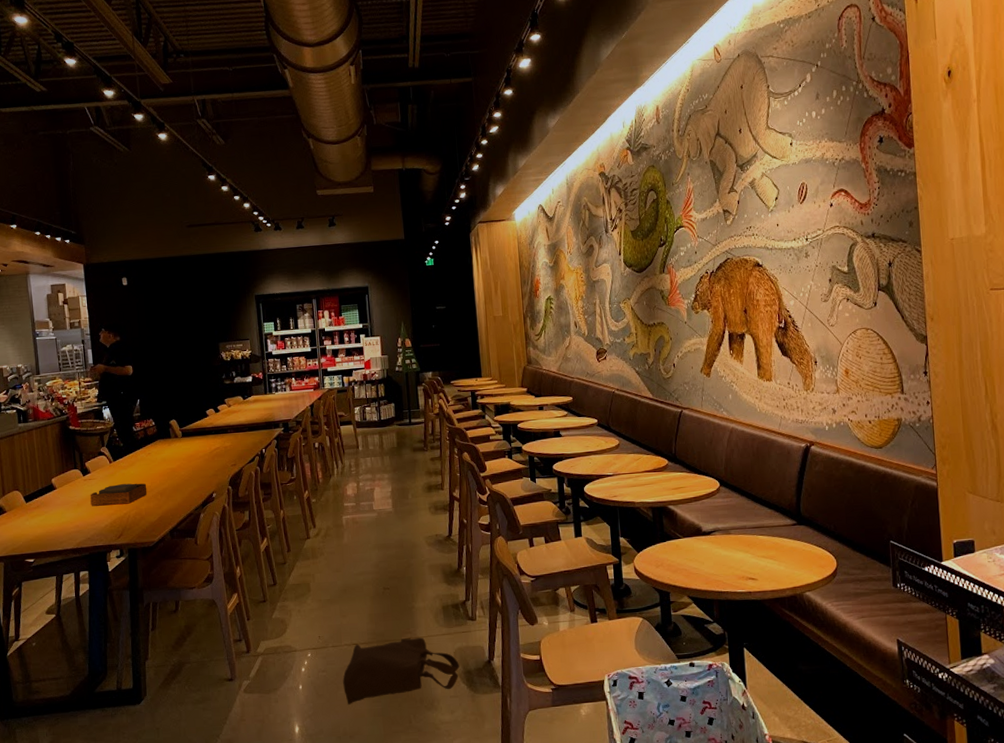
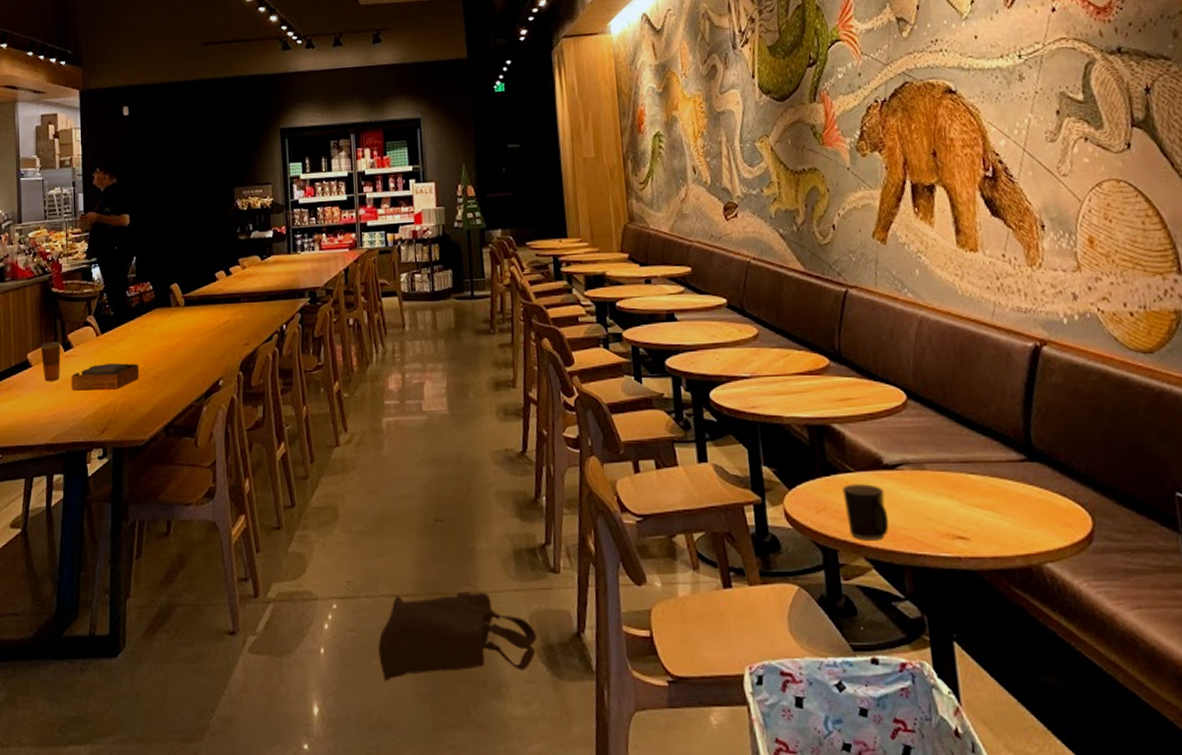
beverage cup: none [62,468,81,501] -> present [40,341,61,382]
mug: none [674,546,705,585] -> present [842,484,889,541]

